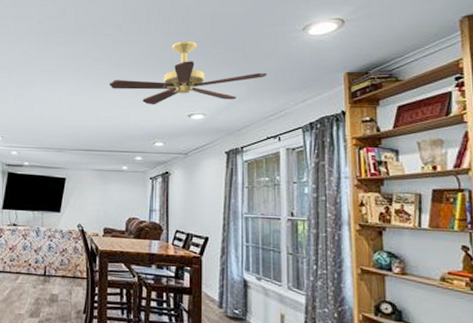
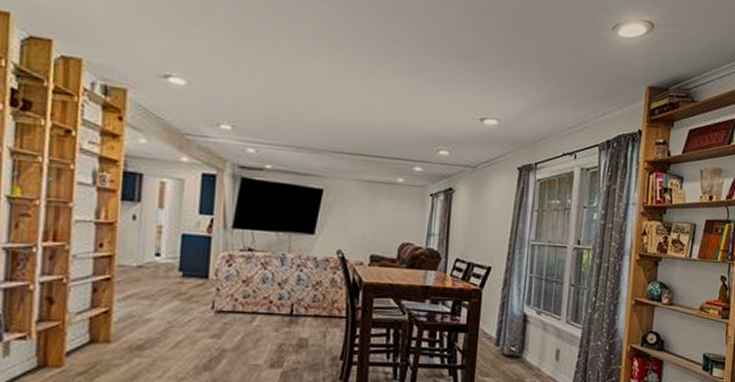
ceiling fan: present [108,41,267,105] -> none [385,21,570,105]

